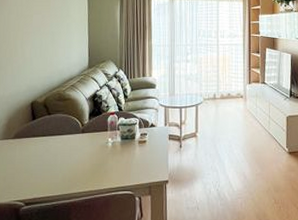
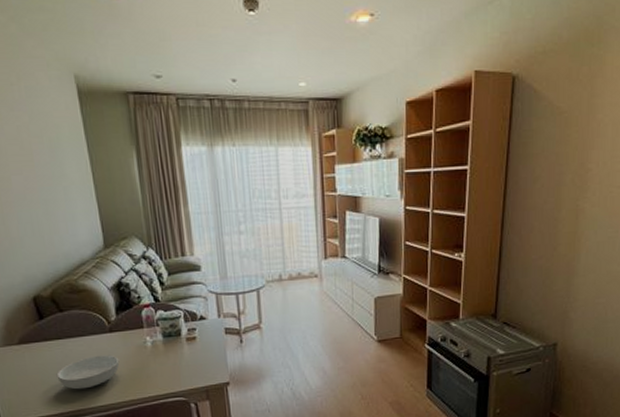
serving bowl: none [36,151,86,179] -> present [56,354,120,390]

